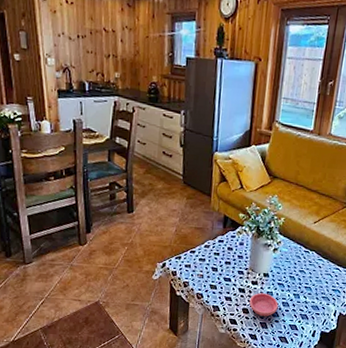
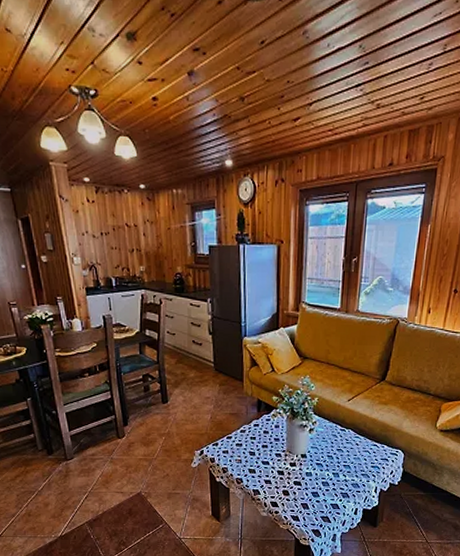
saucer: present [249,293,279,317] -> none [289,474,318,498]

